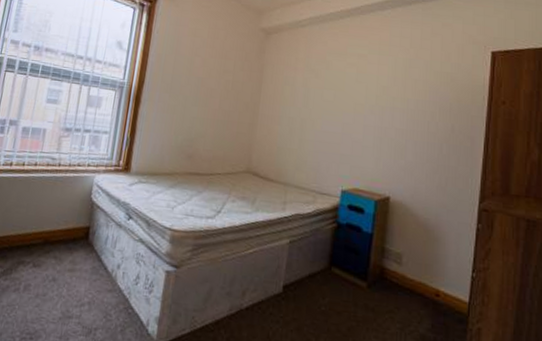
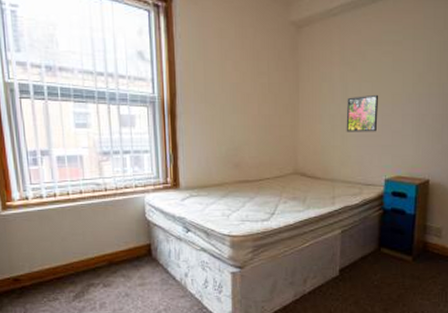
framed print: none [304,102,340,140] -> present [346,94,378,132]

